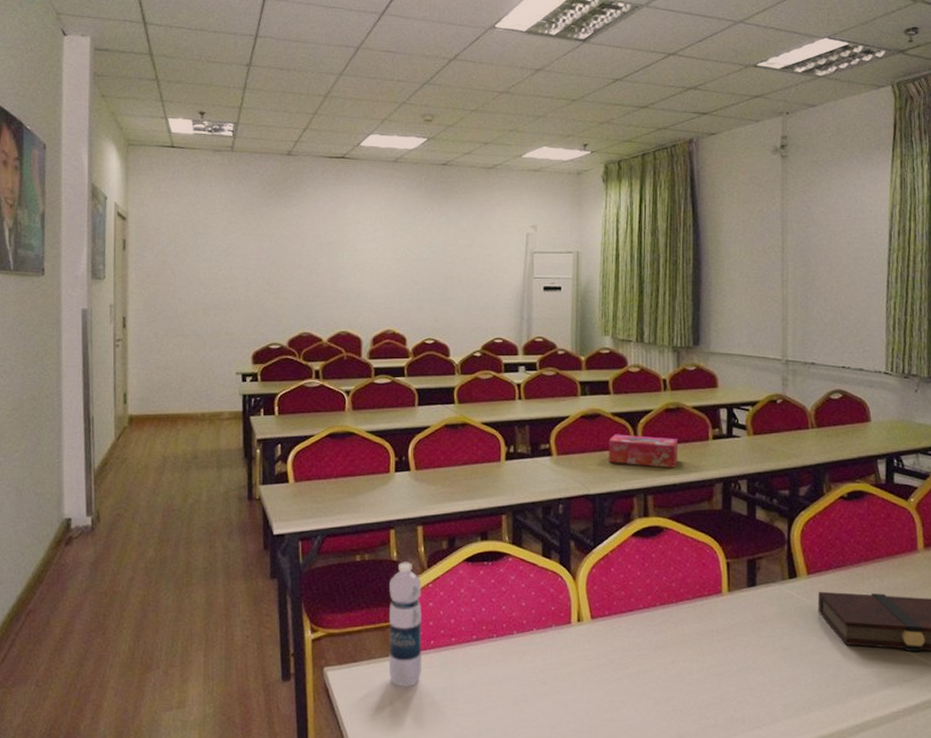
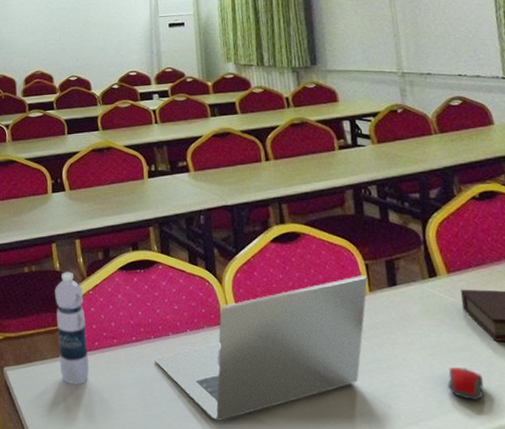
laptop: none [495,575,728,726] -> present [154,275,368,421]
tissue box: present [608,434,679,468] -> none [240,149,308,178]
computer mouse: none [794,671,829,704] -> present [447,368,484,400]

